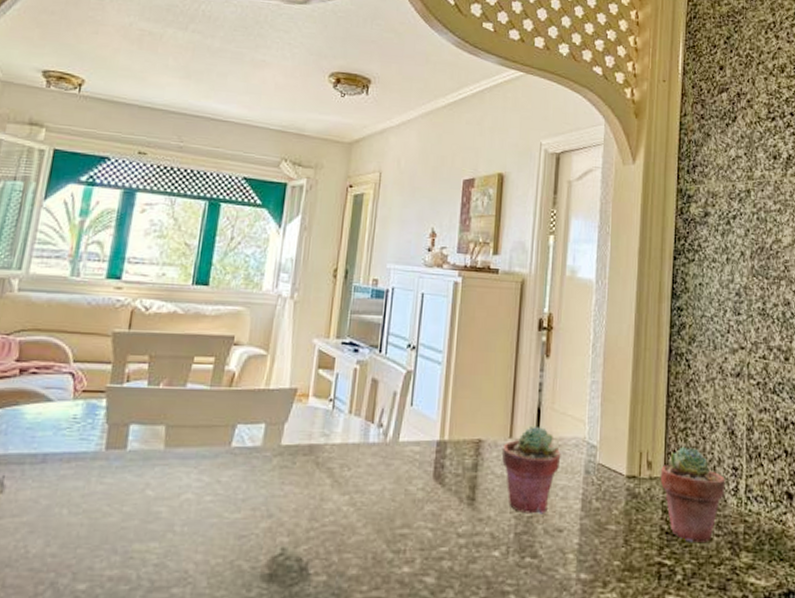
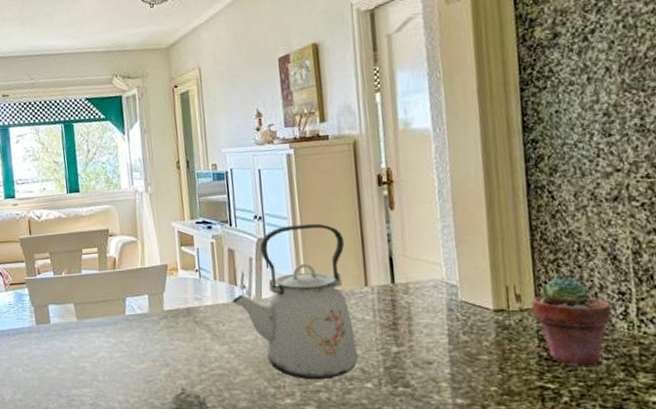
kettle: none [364,360,497,545] -> present [232,223,359,380]
potted succulent: present [502,425,561,514] -> none [360,273,421,351]

